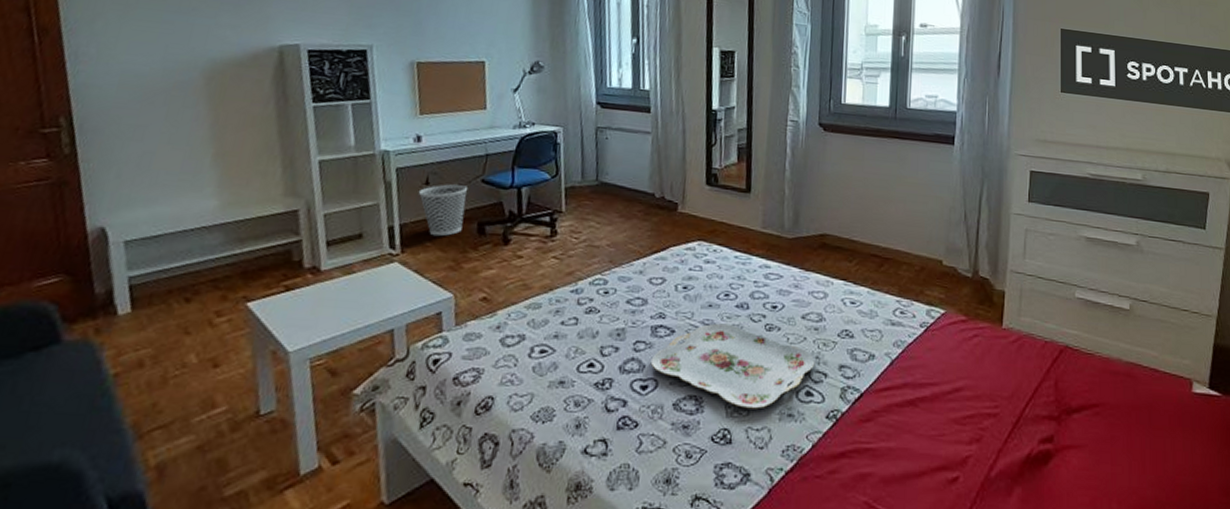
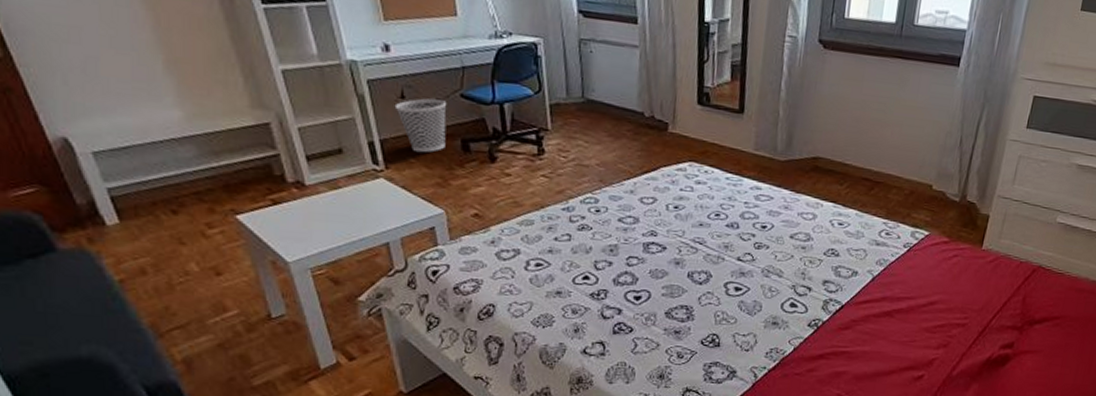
serving tray: present [650,323,816,409] -> none [643,241,801,318]

